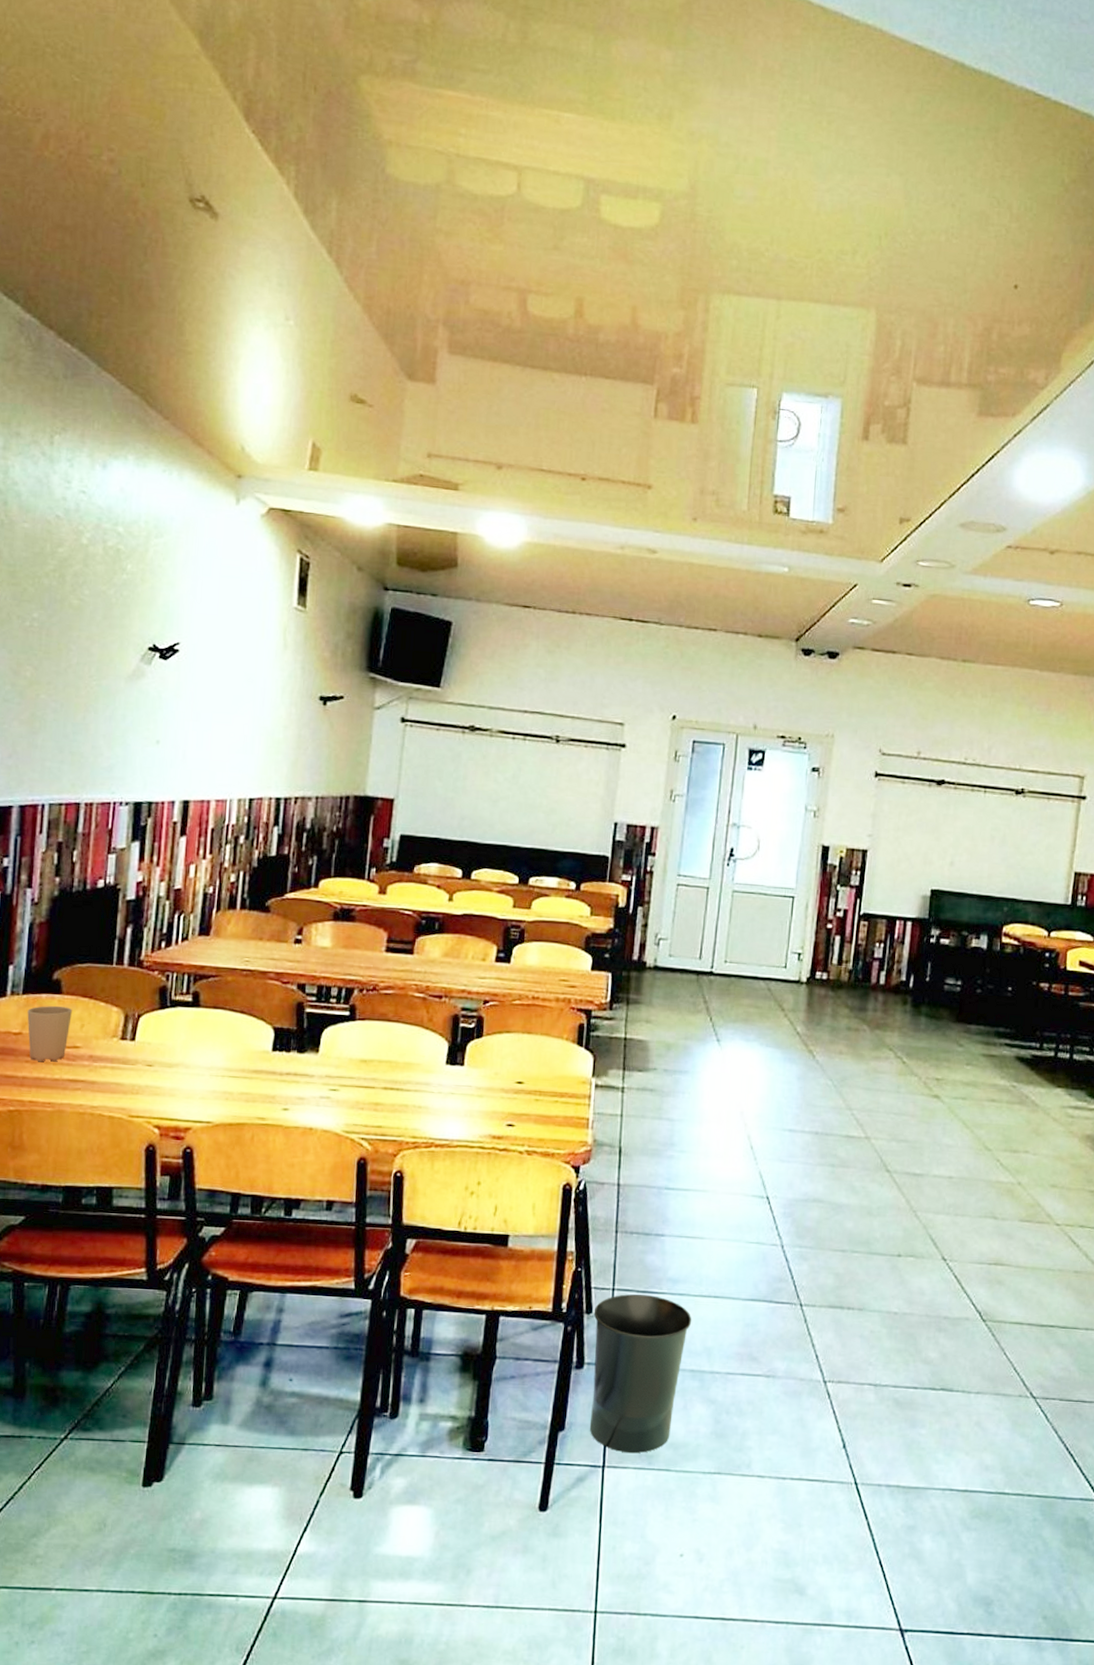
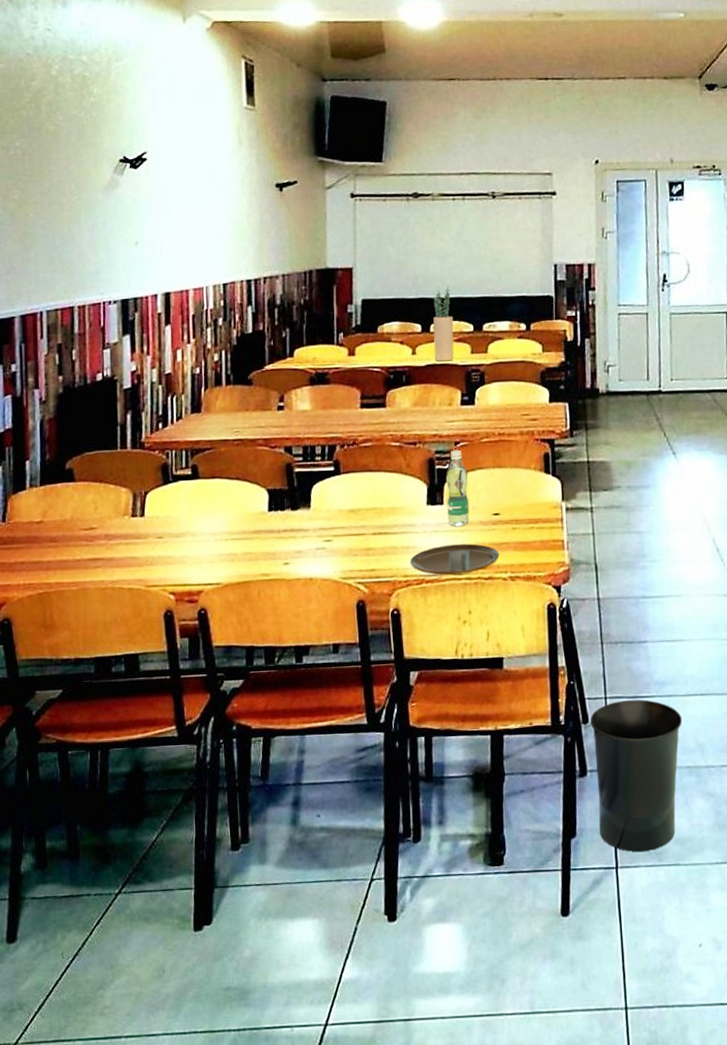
cup: present [27,1005,72,1062] -> none [46,492,86,546]
plate: none [420,1109,518,1142] -> present [410,543,499,575]
bottle: none [467,1009,494,1091] -> present [446,450,470,527]
vase: none [472,831,499,913] -> present [433,285,454,362]

